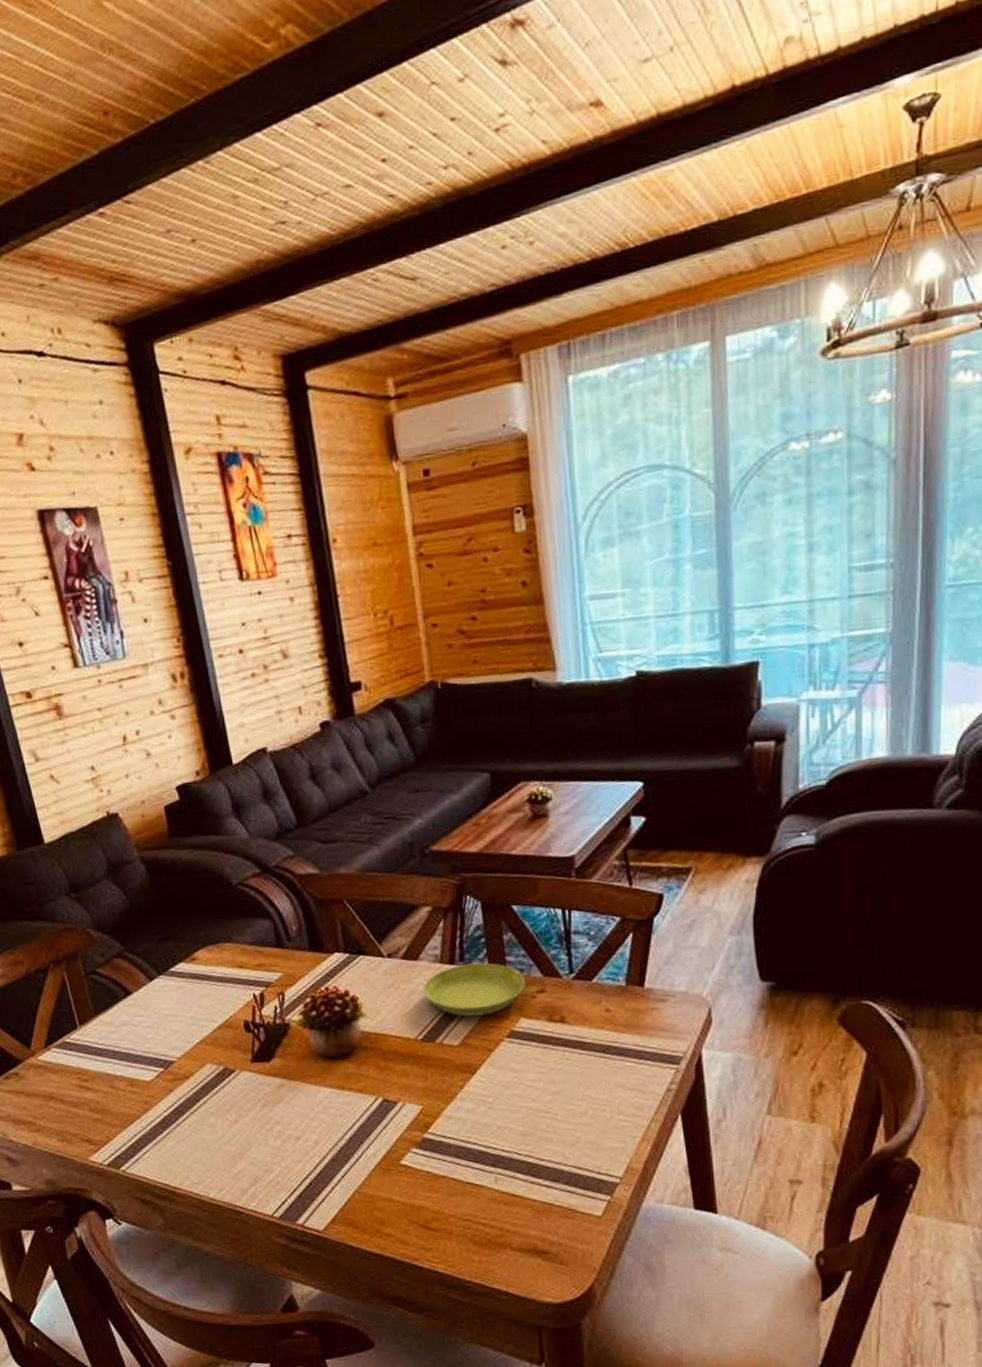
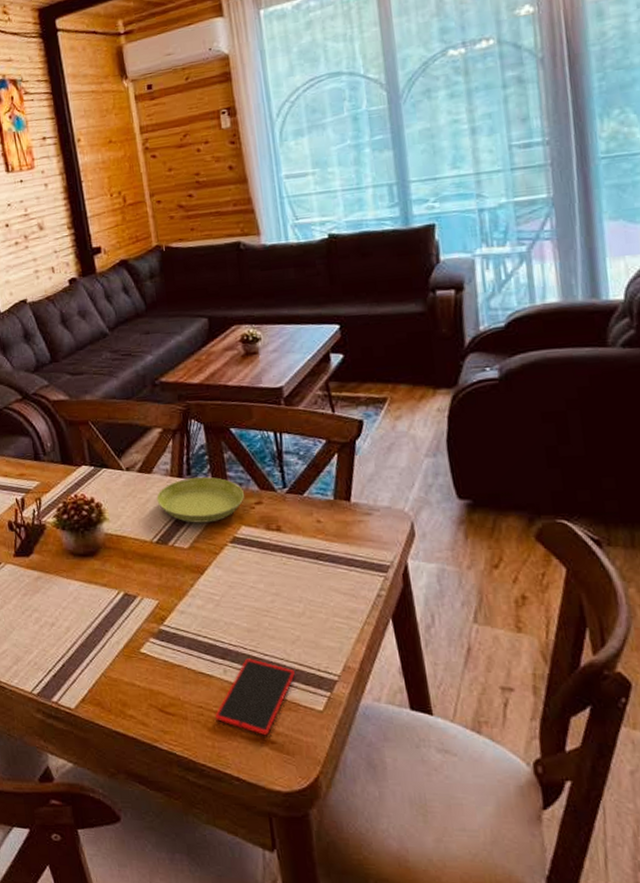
smartphone: none [483,1165,573,1246] -> present [215,658,295,736]

